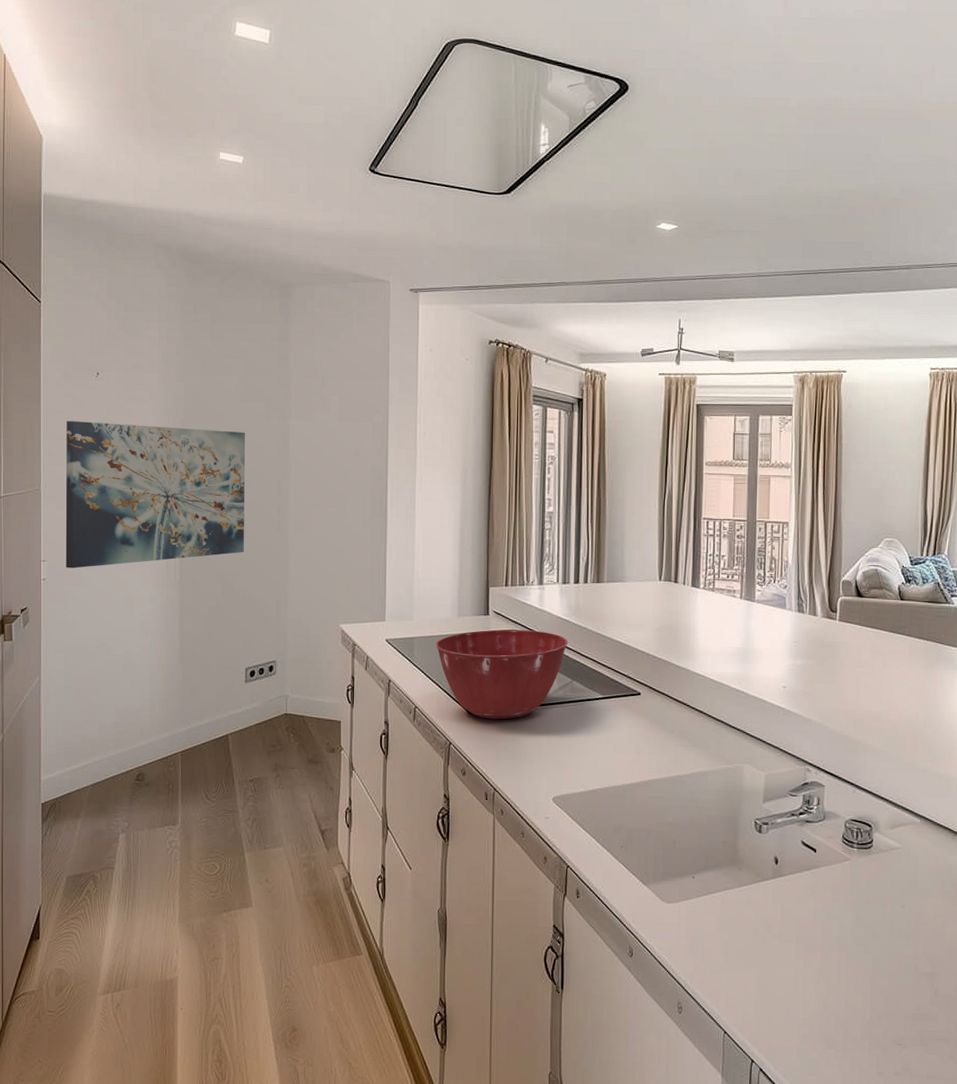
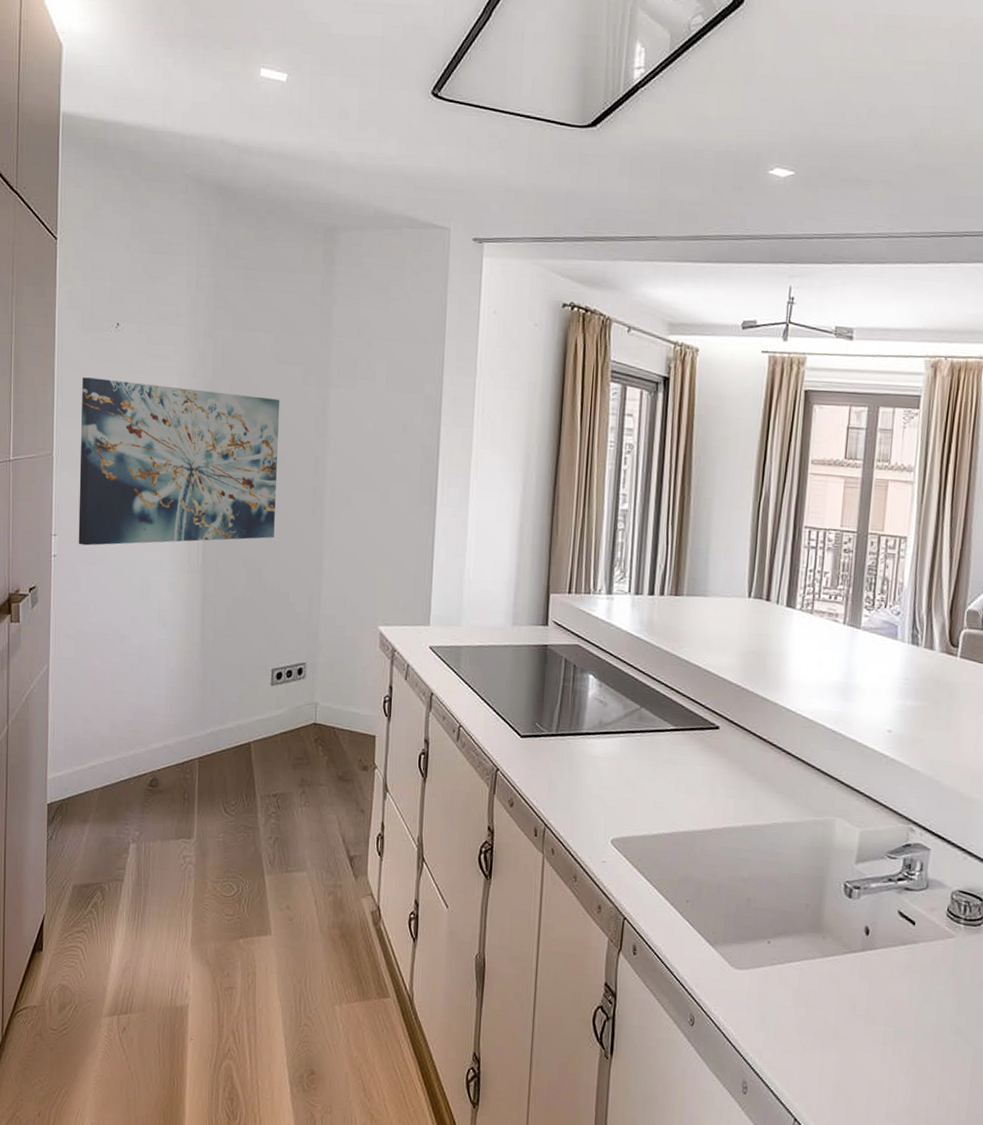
mixing bowl: present [436,629,568,720] -> none [485,642,638,747]

